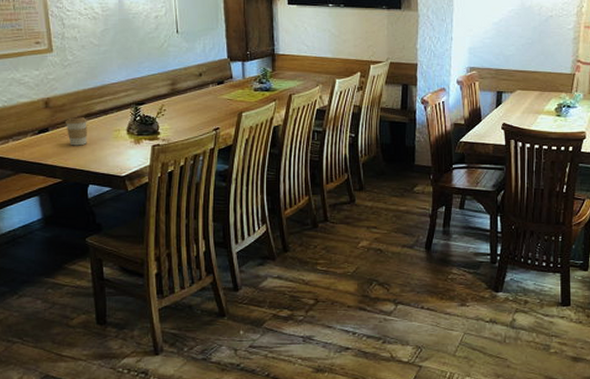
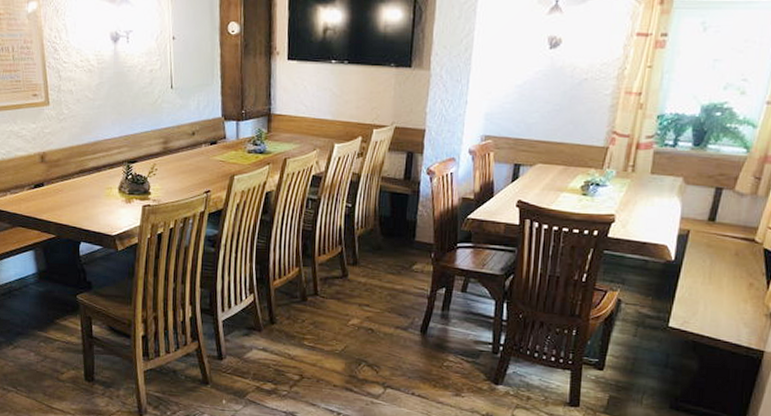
coffee cup: present [64,117,87,146] -> none [59,173,81,202]

